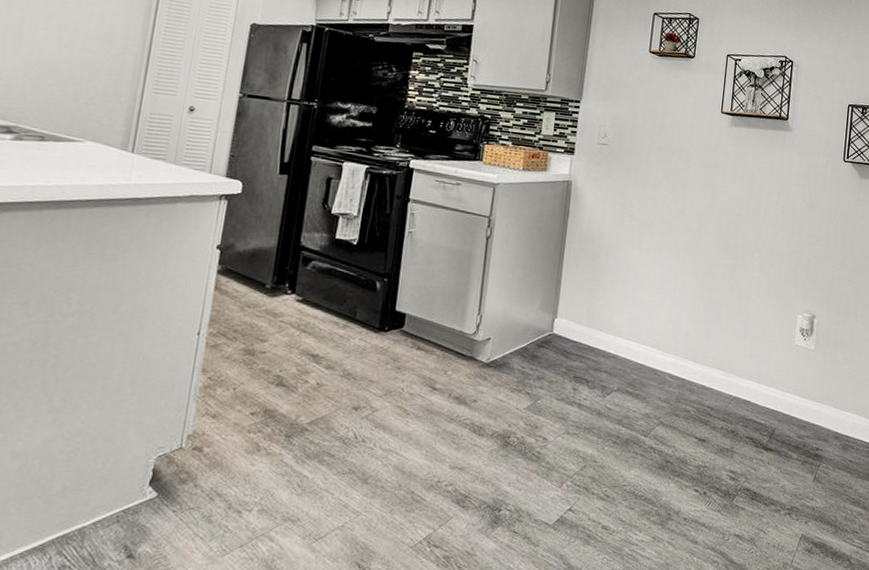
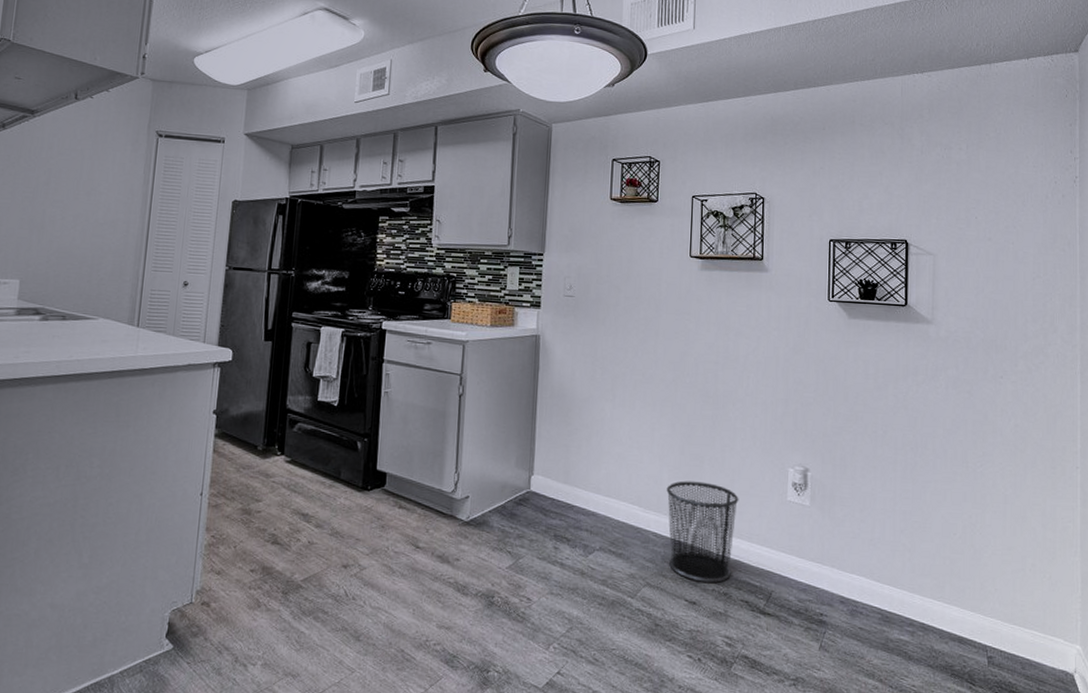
waste bin: none [682,325,751,421] -> present [666,481,739,583]

